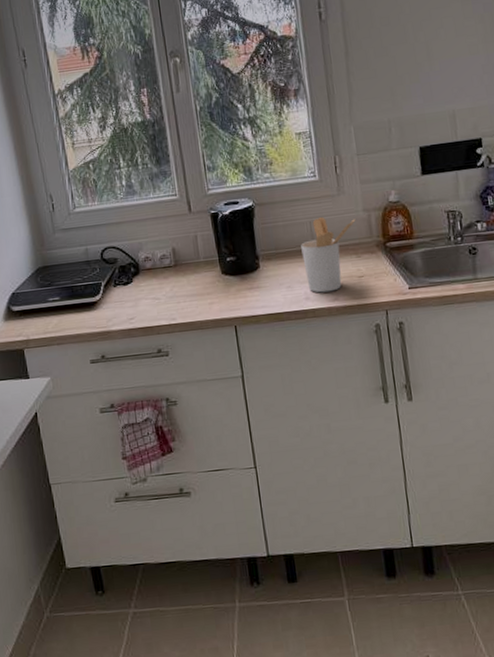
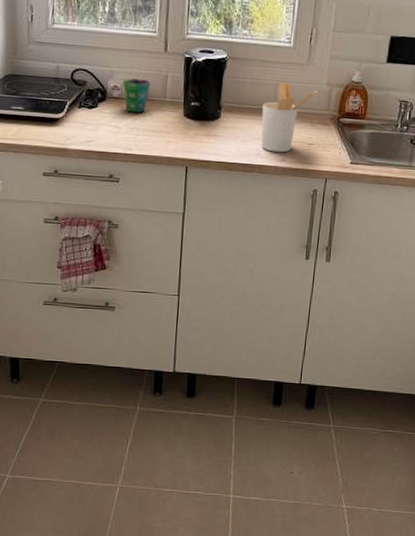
cup: none [152,244,182,281] -> present [122,78,151,113]

